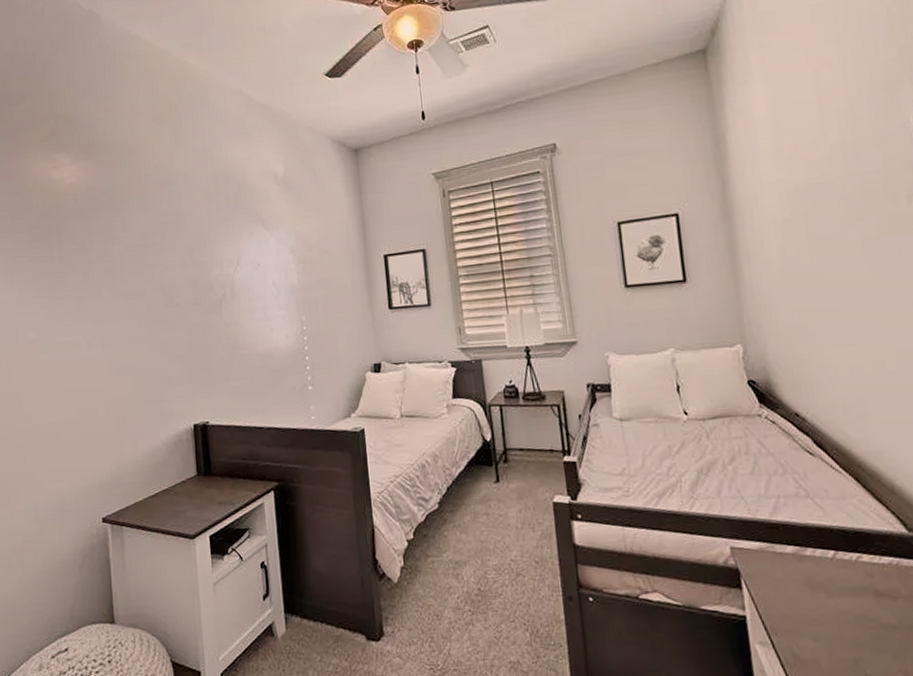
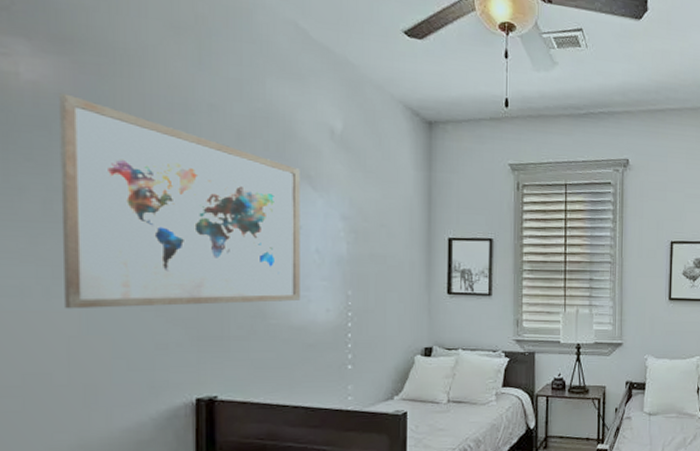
wall art: none [88,187,264,356] -> present [59,93,300,309]

